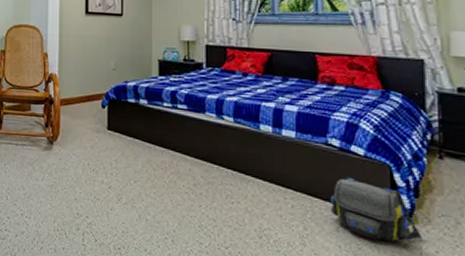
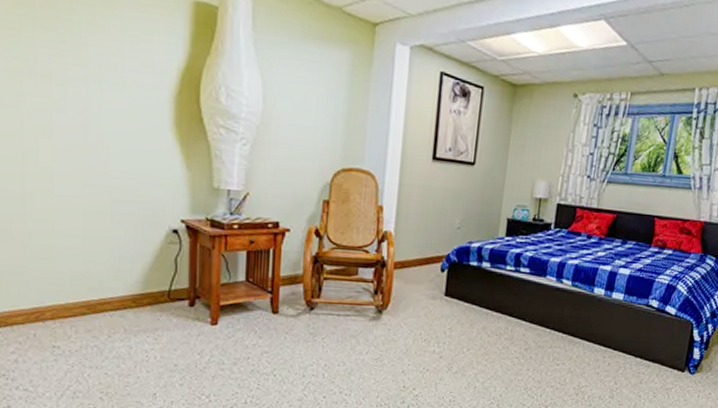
shoulder bag: present [331,177,422,244] -> none [639,335,703,389]

